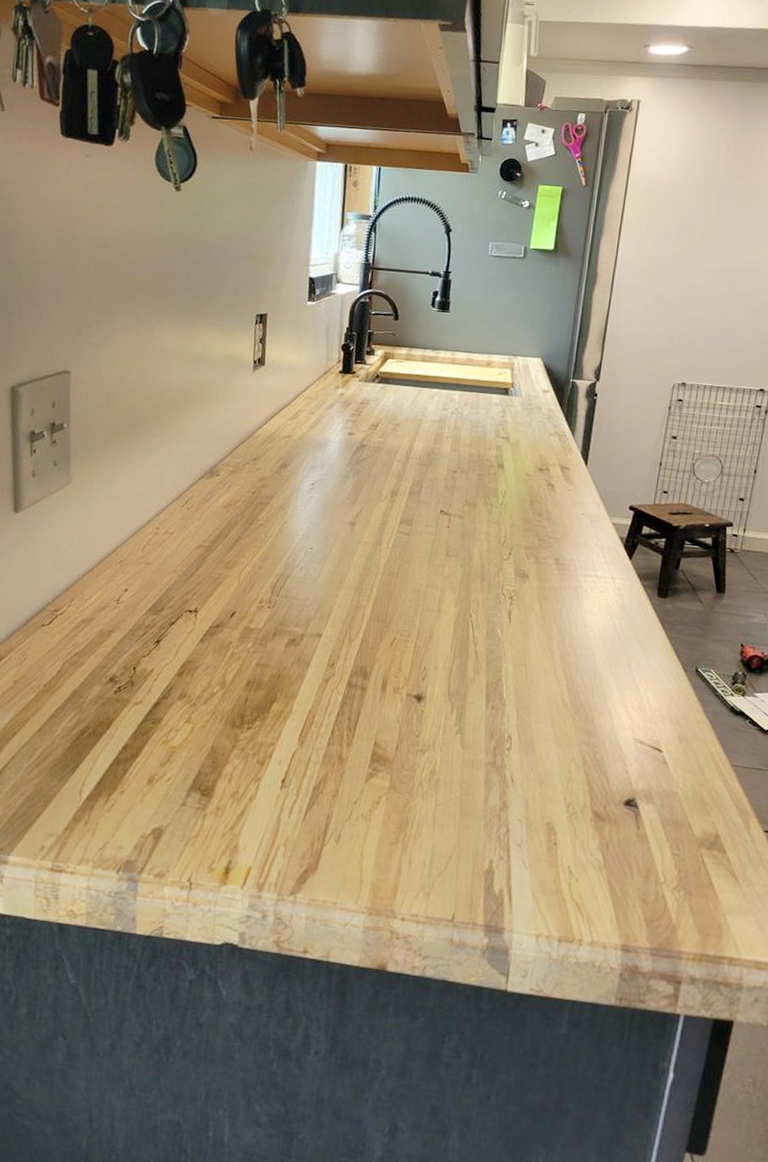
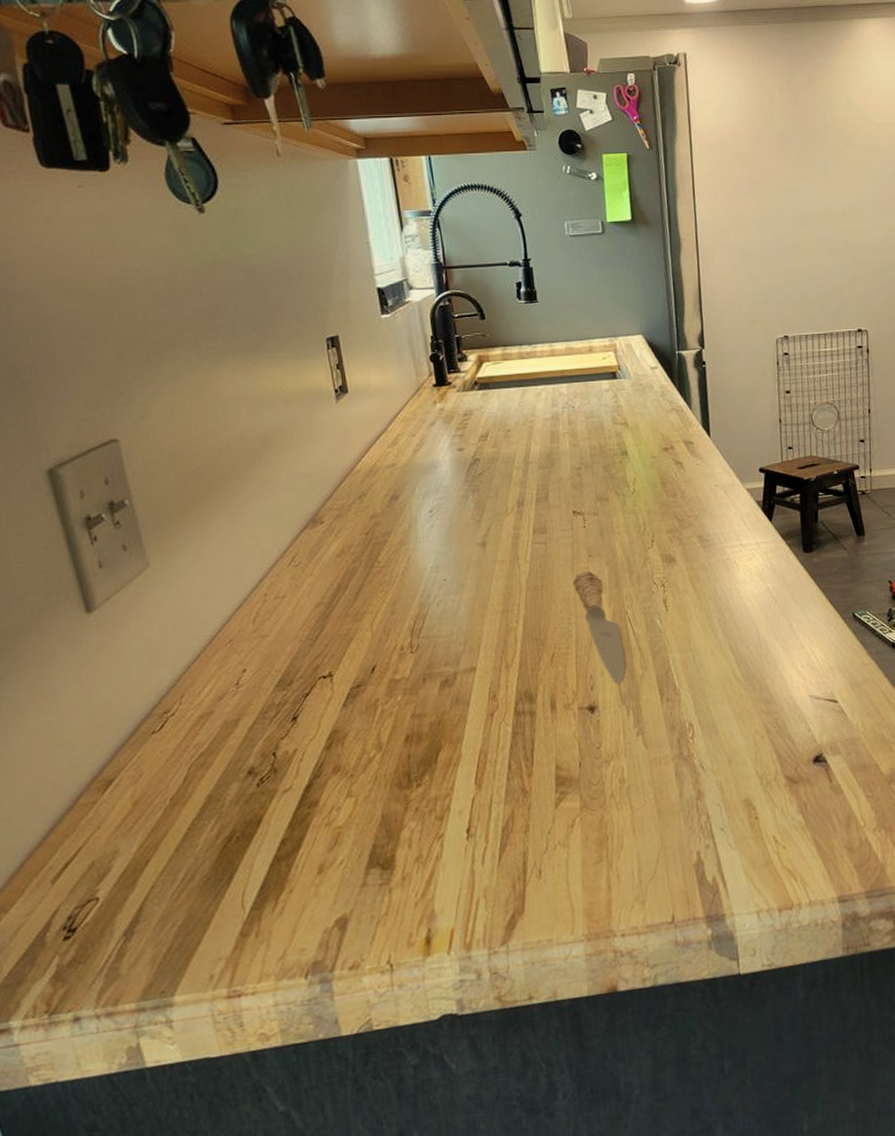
knife: none [426,568,462,682] -> present [572,570,626,685]

